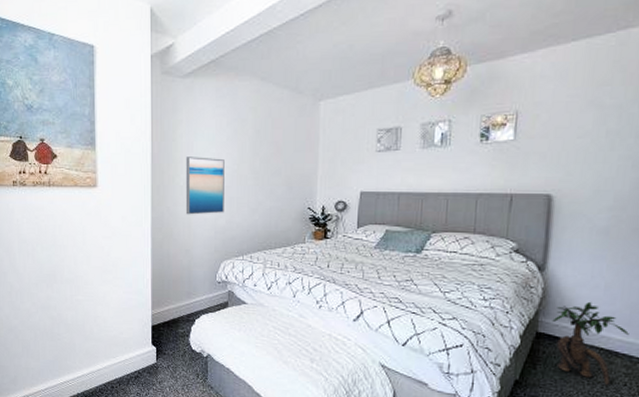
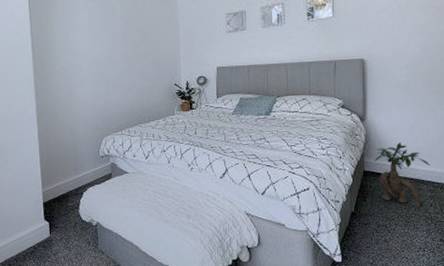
wall art: present [185,157,225,215] -> none [63,45,102,99]

